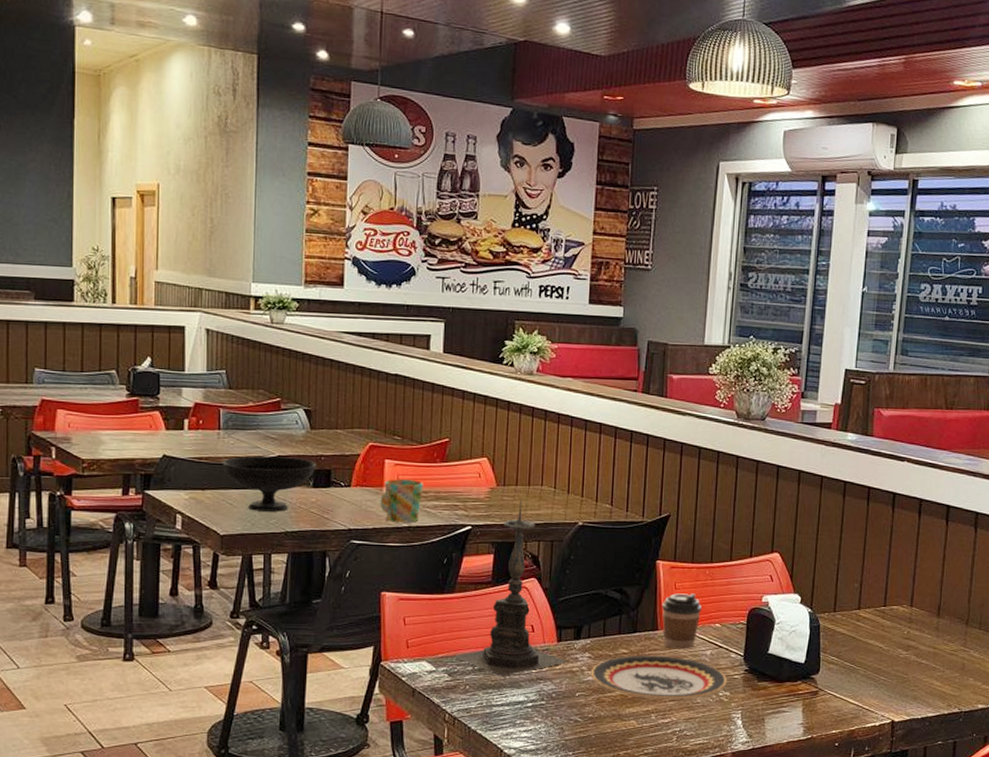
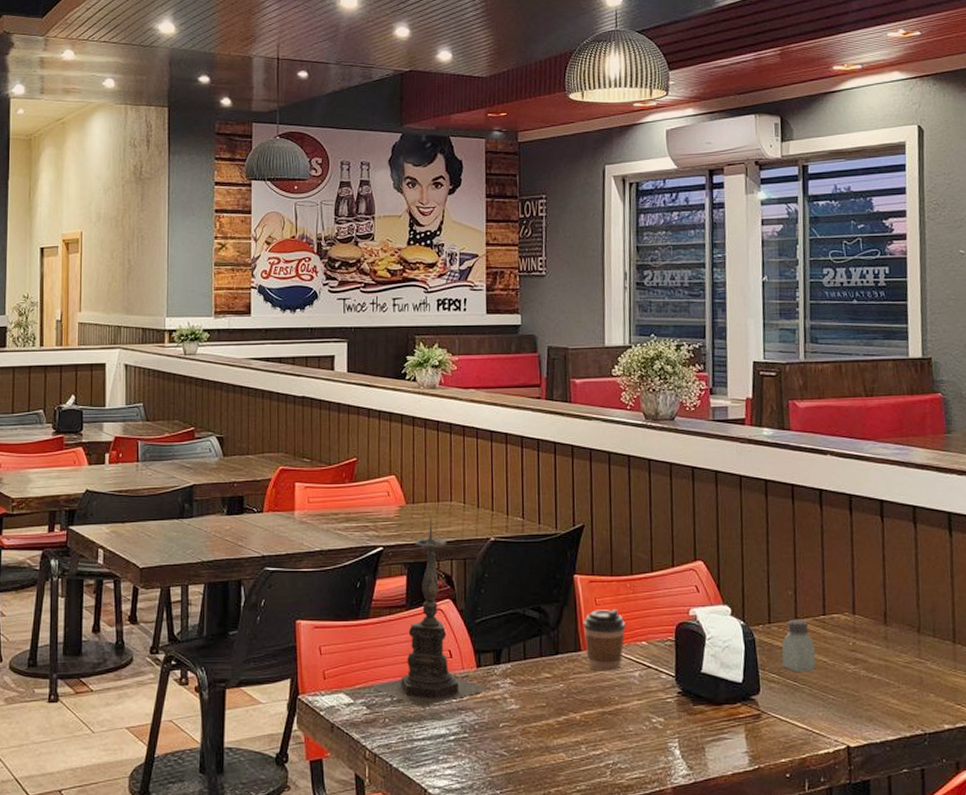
bowl: present [222,455,316,512] -> none [140,485,230,542]
mug: present [380,479,423,522] -> none [292,502,333,546]
plate: present [590,655,728,700] -> none [513,679,660,729]
saltshaker: none [842,609,873,656] -> present [781,619,816,673]

